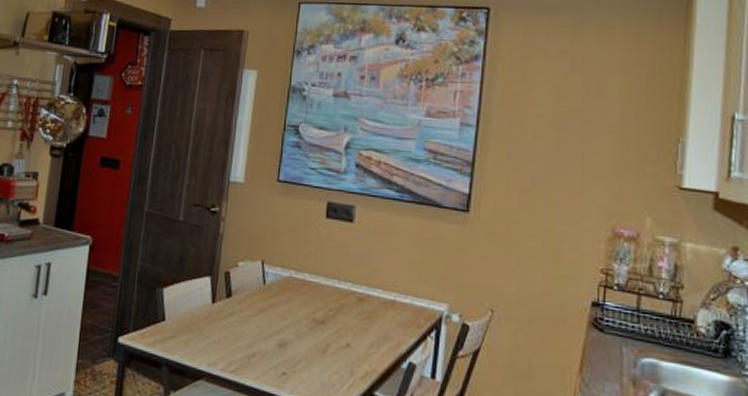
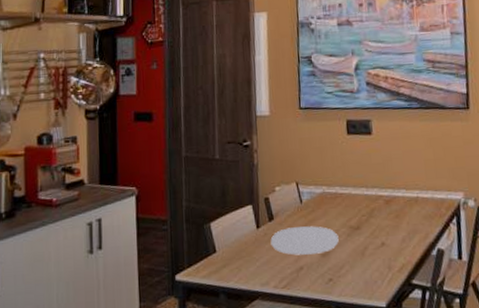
plate: none [224,308,300,343] -> present [270,226,339,256]

